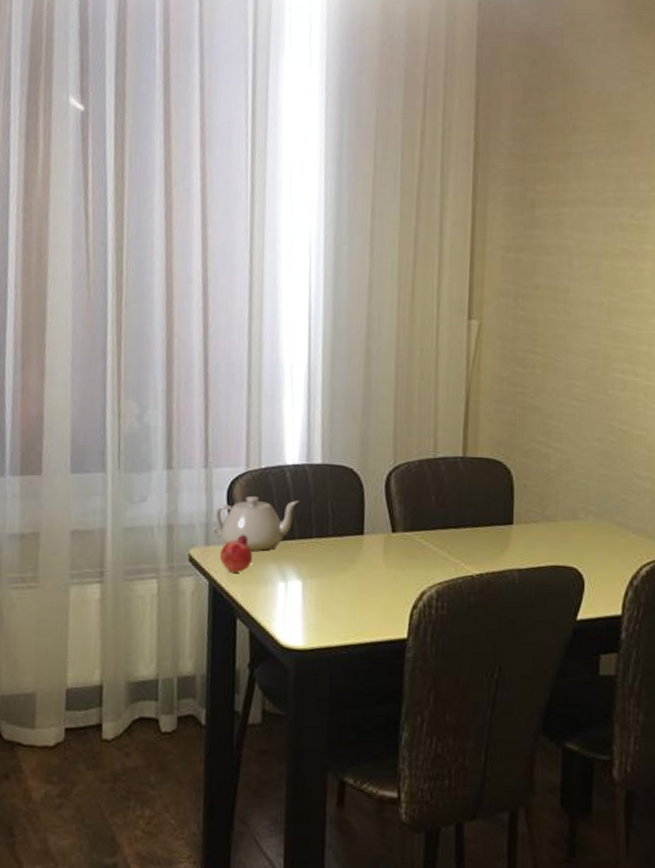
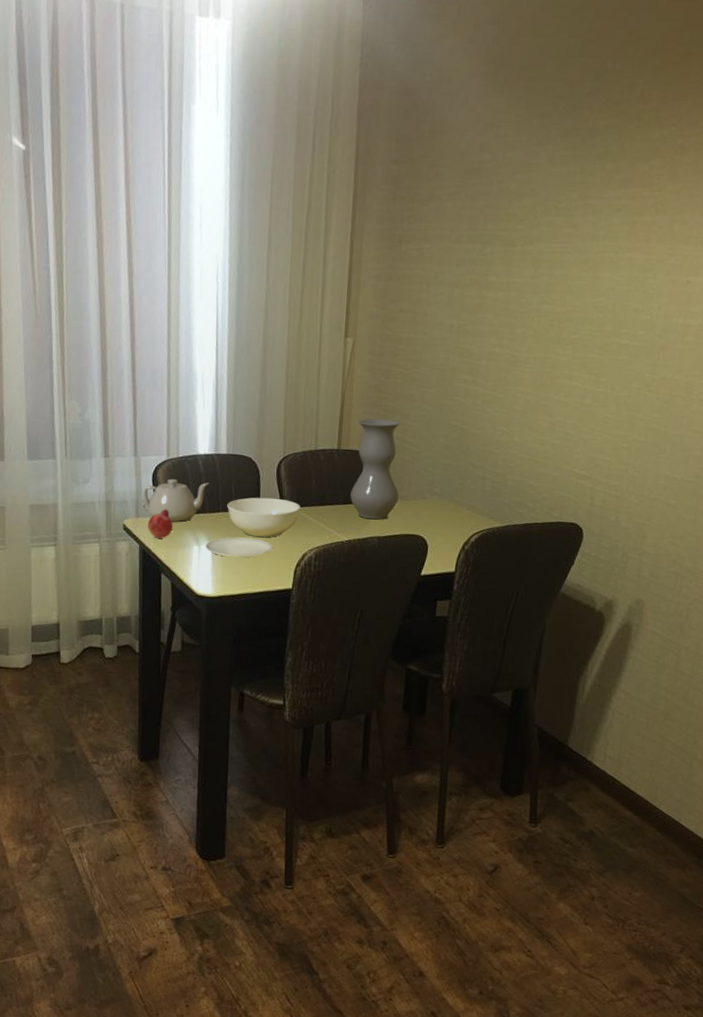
plate: none [294,570,382,598] -> present [206,537,273,558]
bowl: none [322,518,418,571] -> present [227,497,301,538]
vase: none [481,418,543,547] -> present [350,418,401,520]

